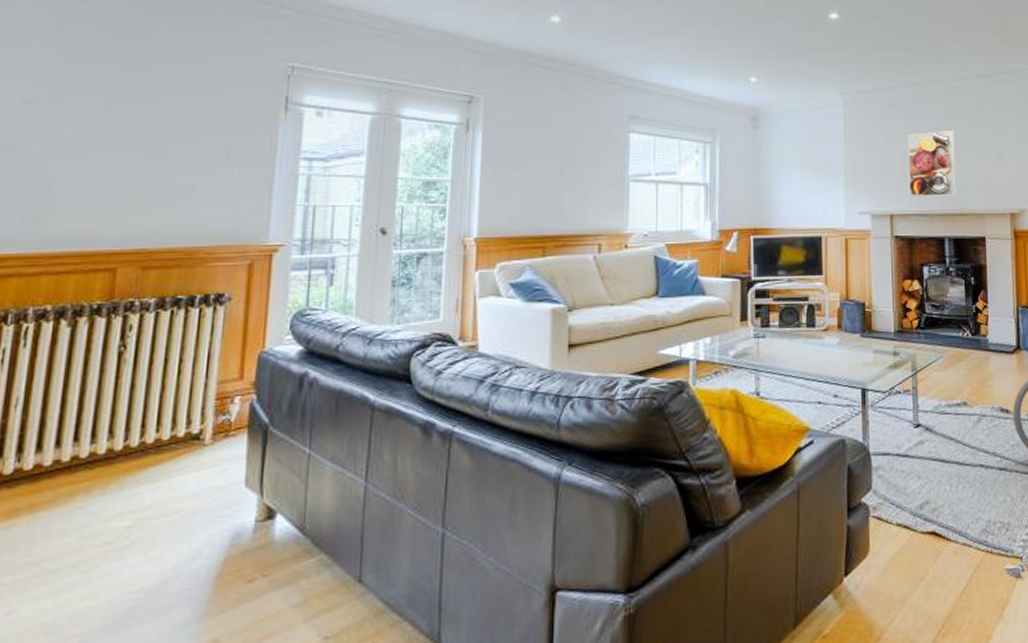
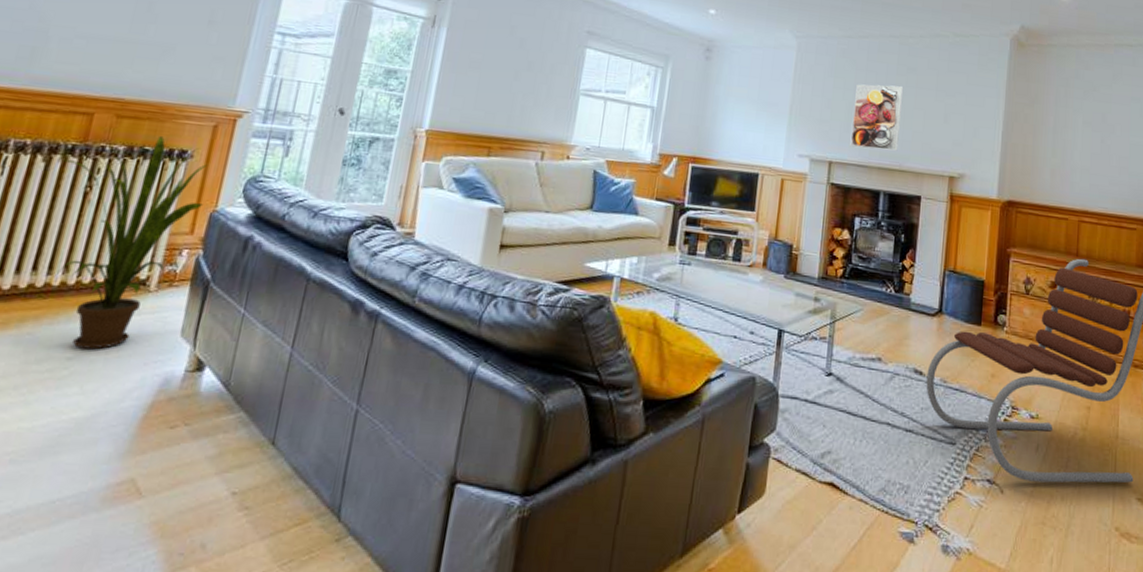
house plant: none [90,283,250,515] -> present [59,136,206,350]

